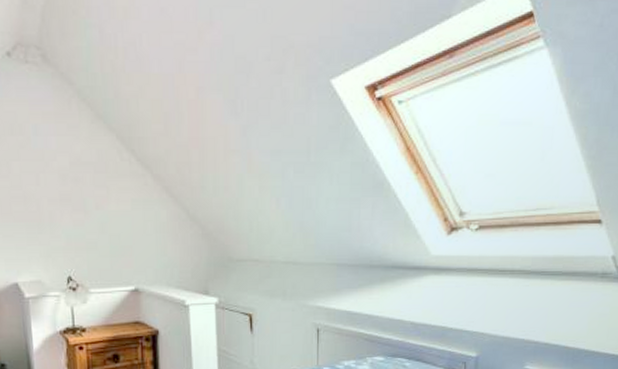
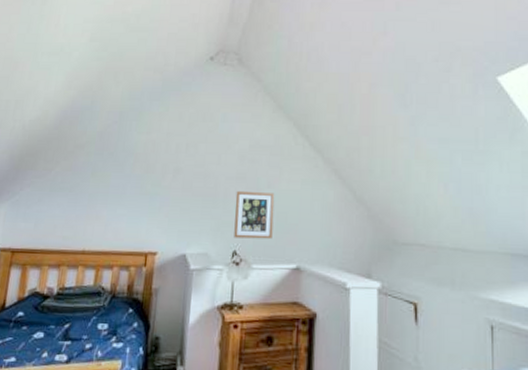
picture frame: none [62,213,107,264] -> present [234,190,275,240]

